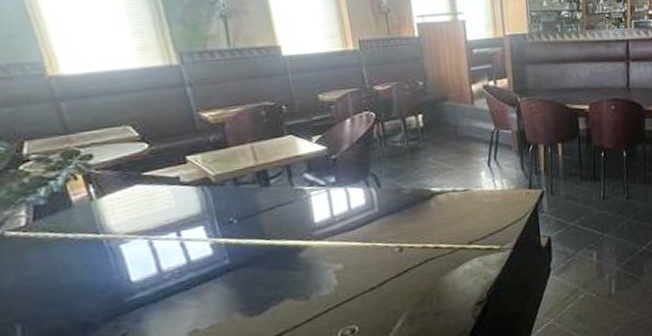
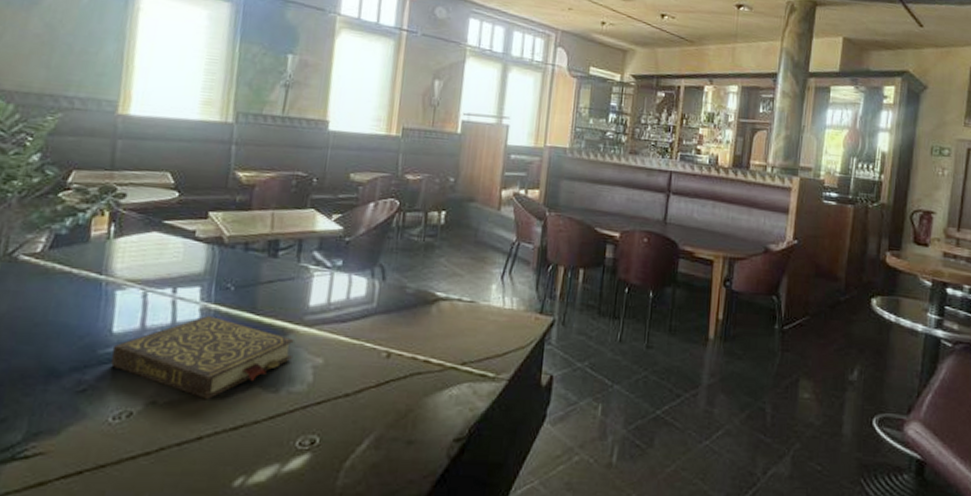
book: none [137,248,313,319] -> present [111,314,294,400]

